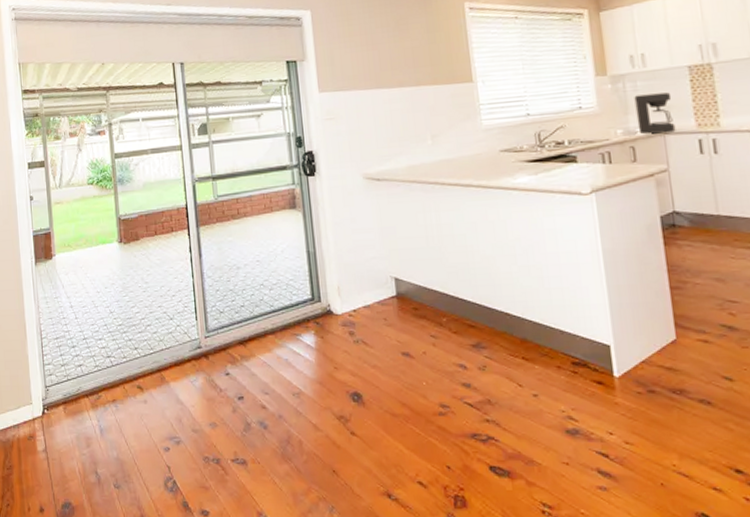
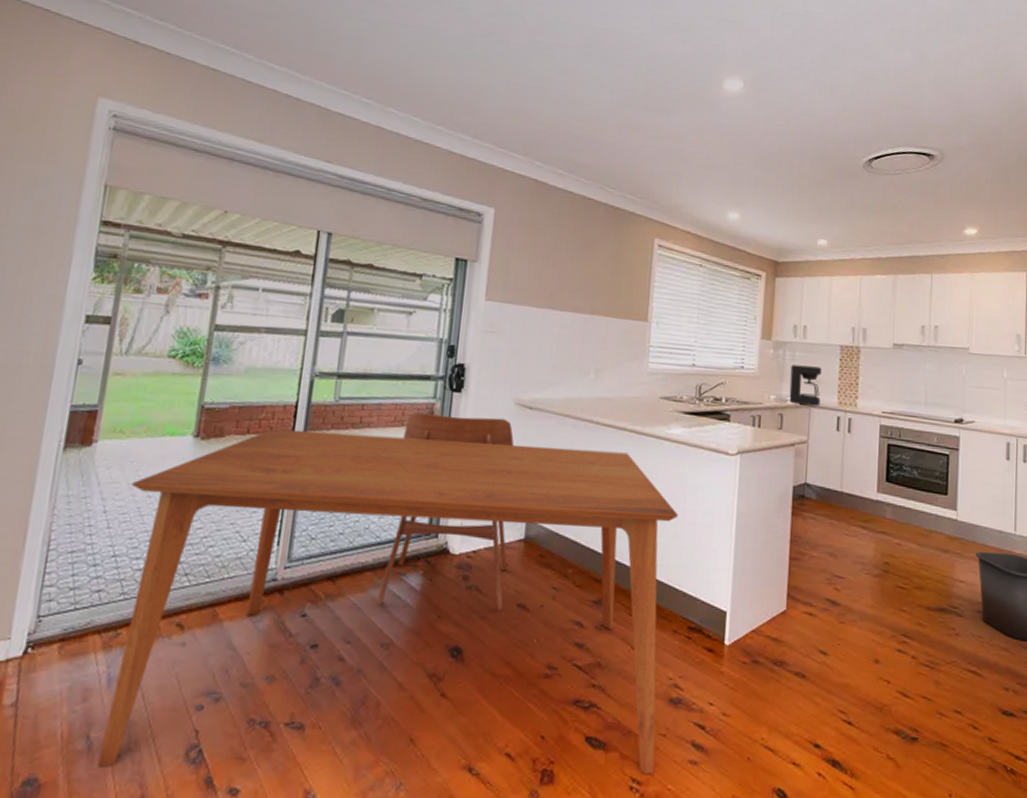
dining table: none [84,207,564,500] -> present [98,428,679,775]
dining chair: none [274,192,389,363] -> present [377,411,515,611]

